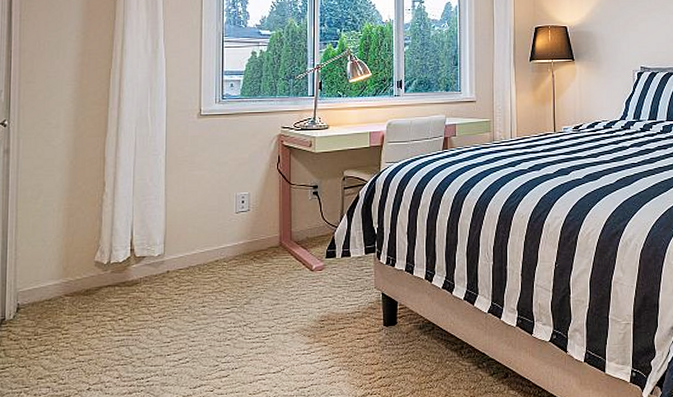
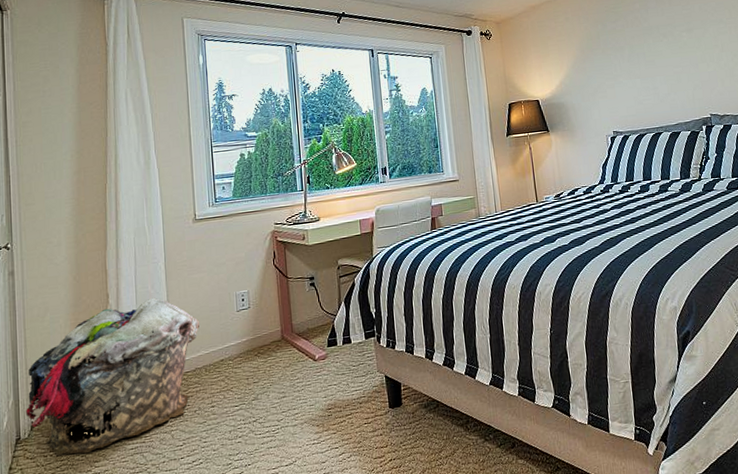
laundry basket: none [13,190,196,340] -> present [26,297,199,456]

